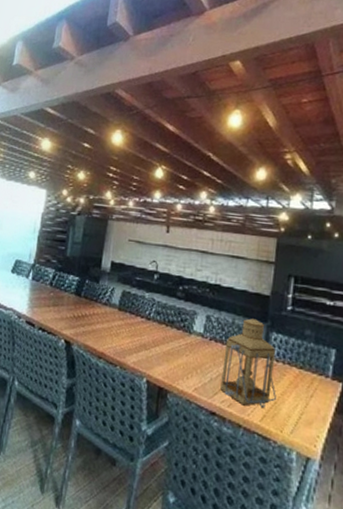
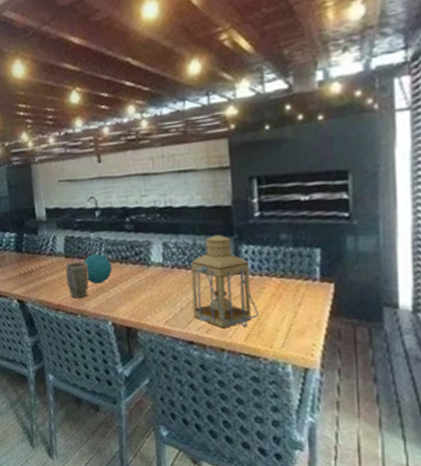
plant pot: none [114,315,137,351] -> present [65,262,89,298]
decorative ball: none [133,312,159,341] -> present [84,254,113,284]

